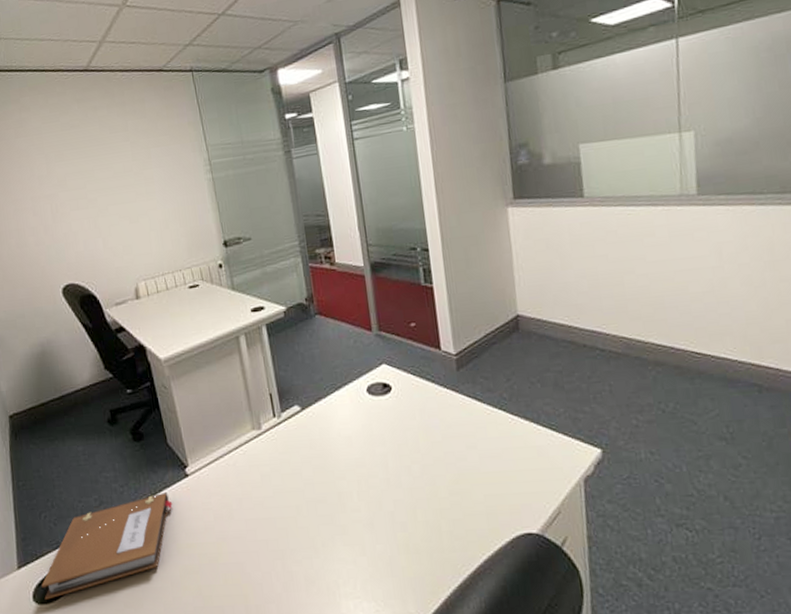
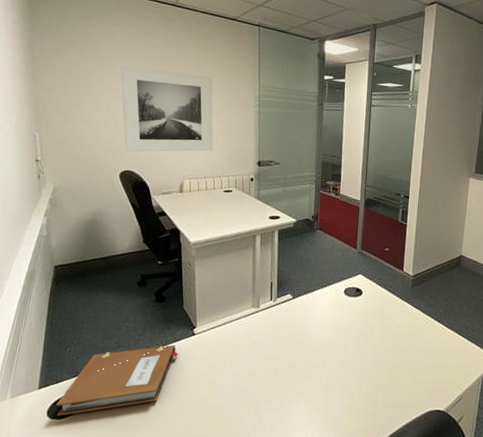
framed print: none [39,147,166,262] -> present [121,65,214,152]

